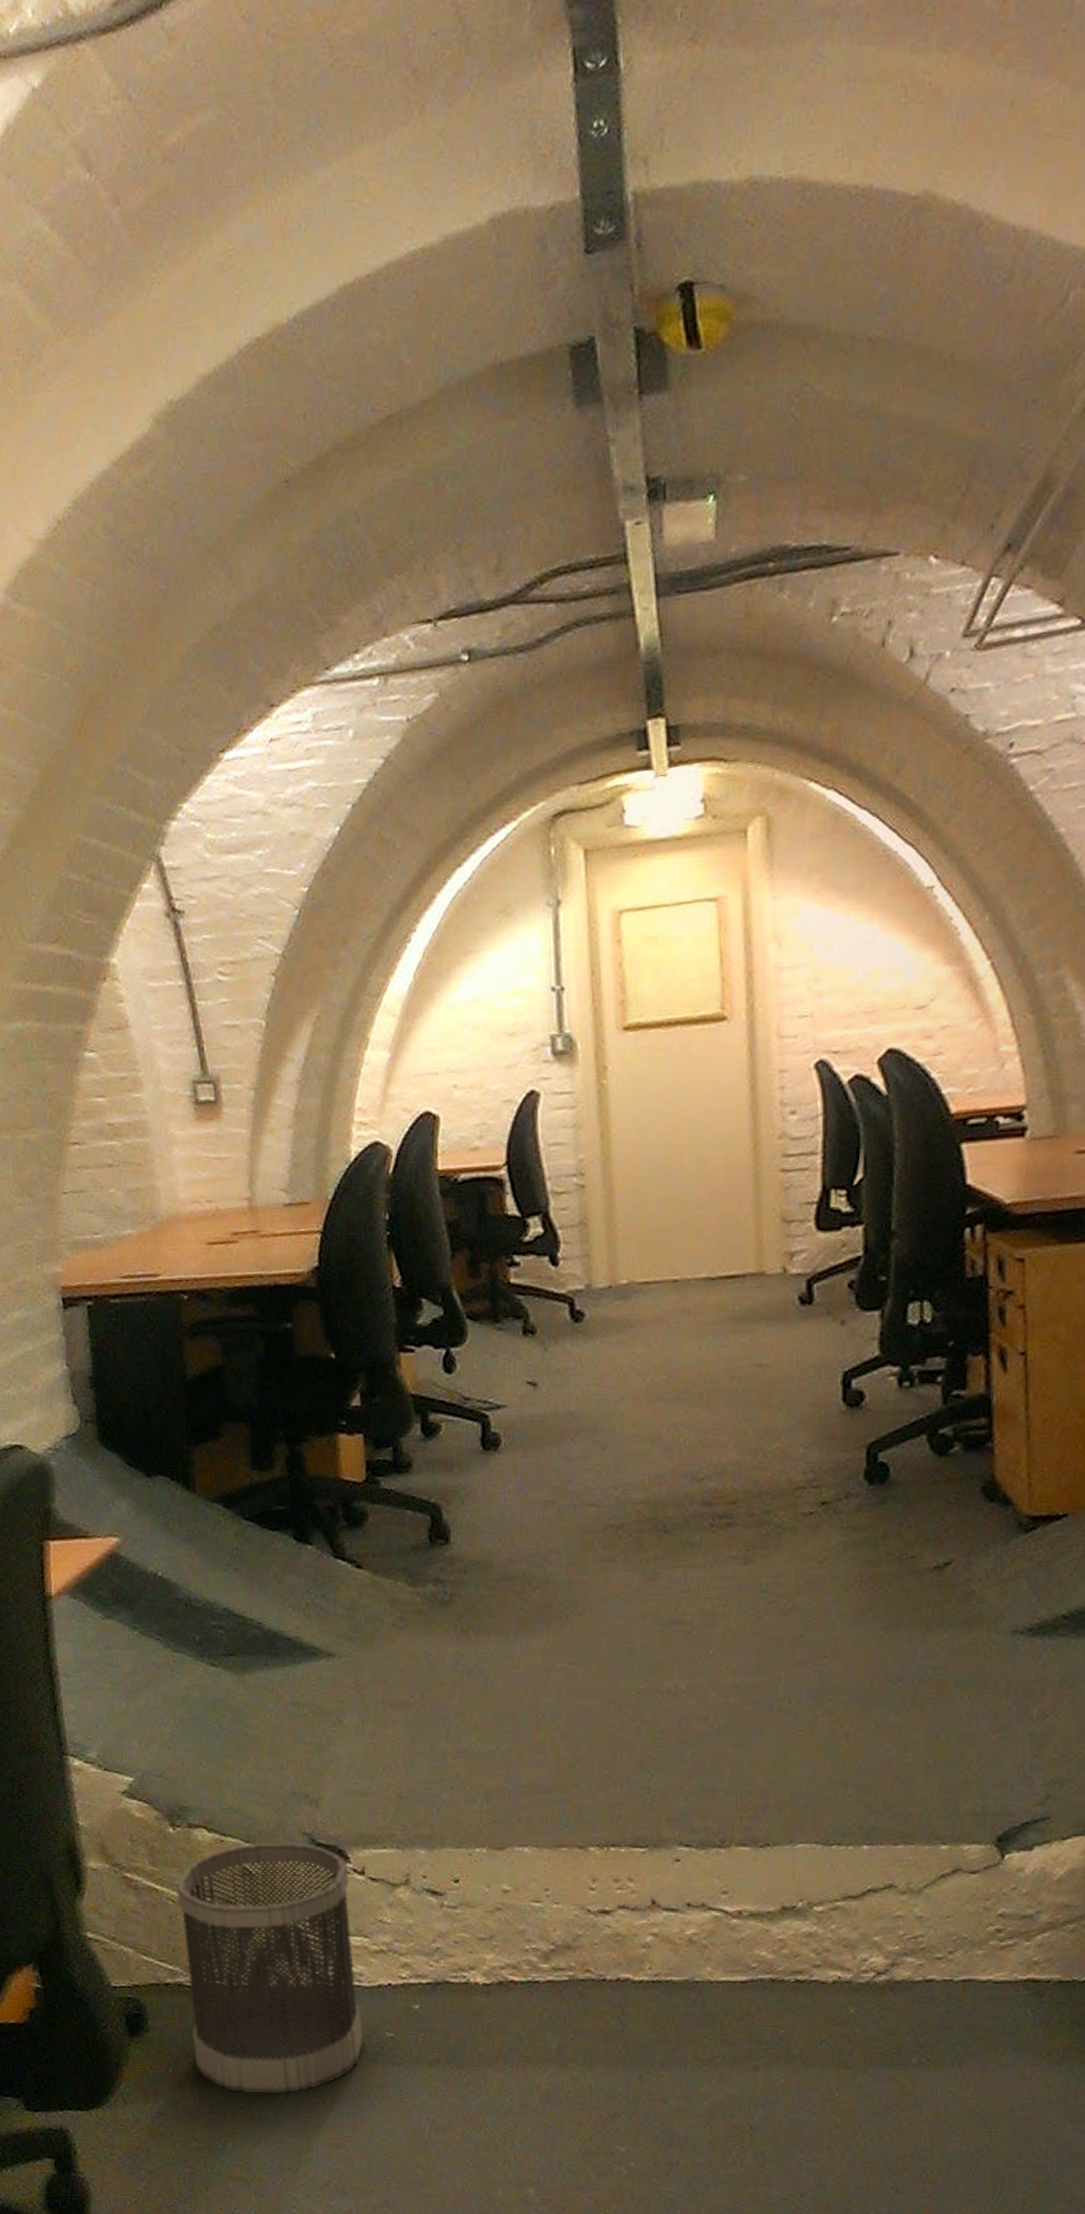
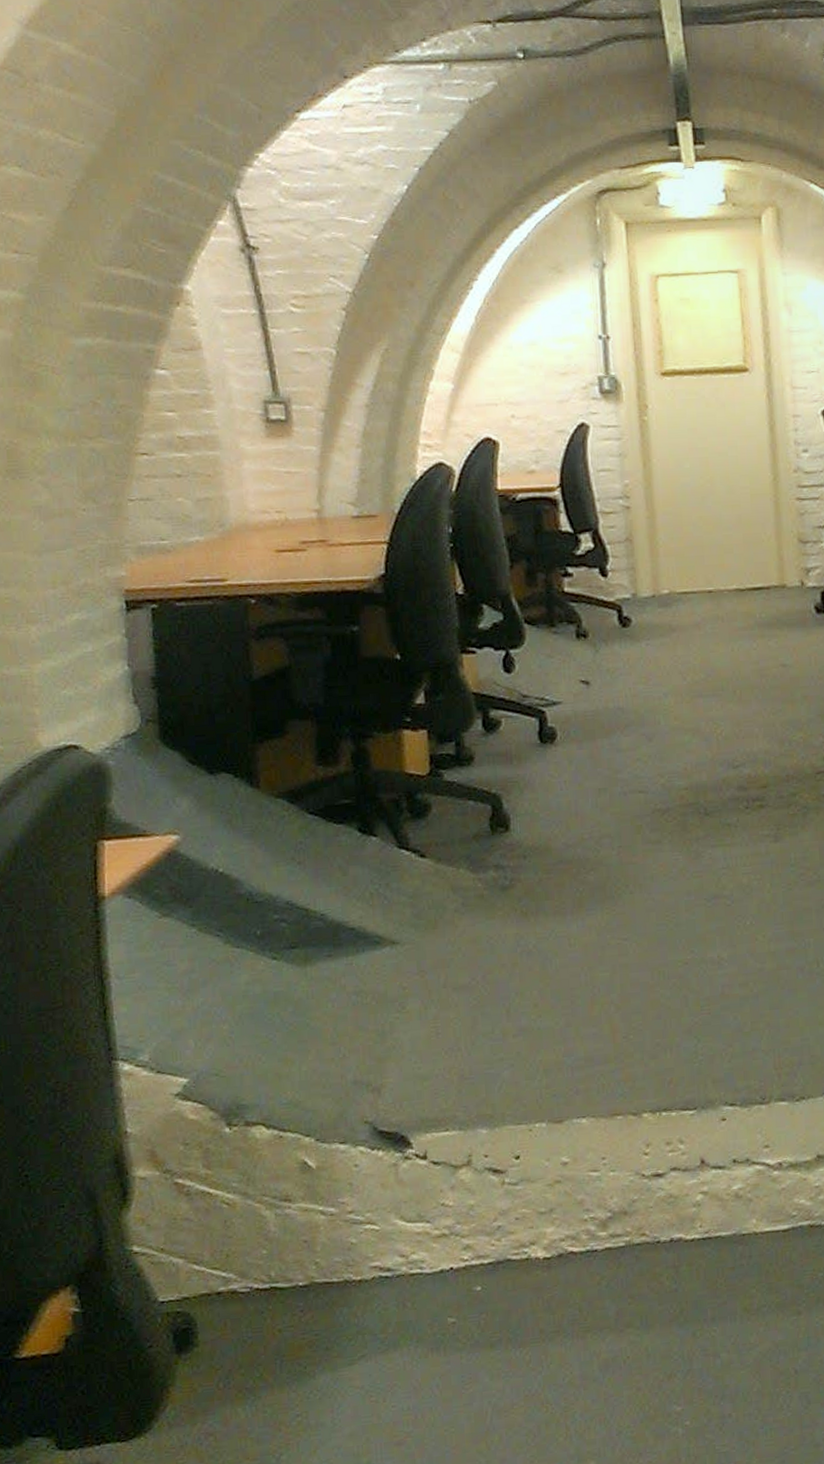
wastebasket: present [176,1842,363,2093] -> none [231,1132,425,1400]

